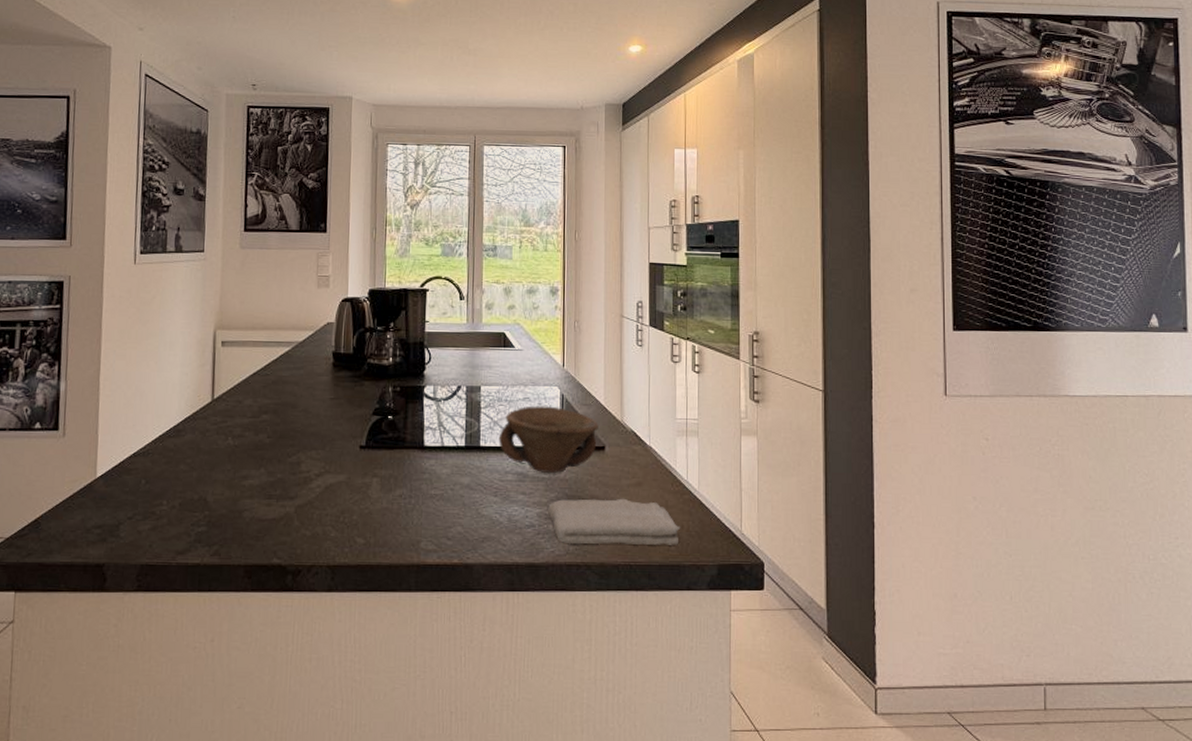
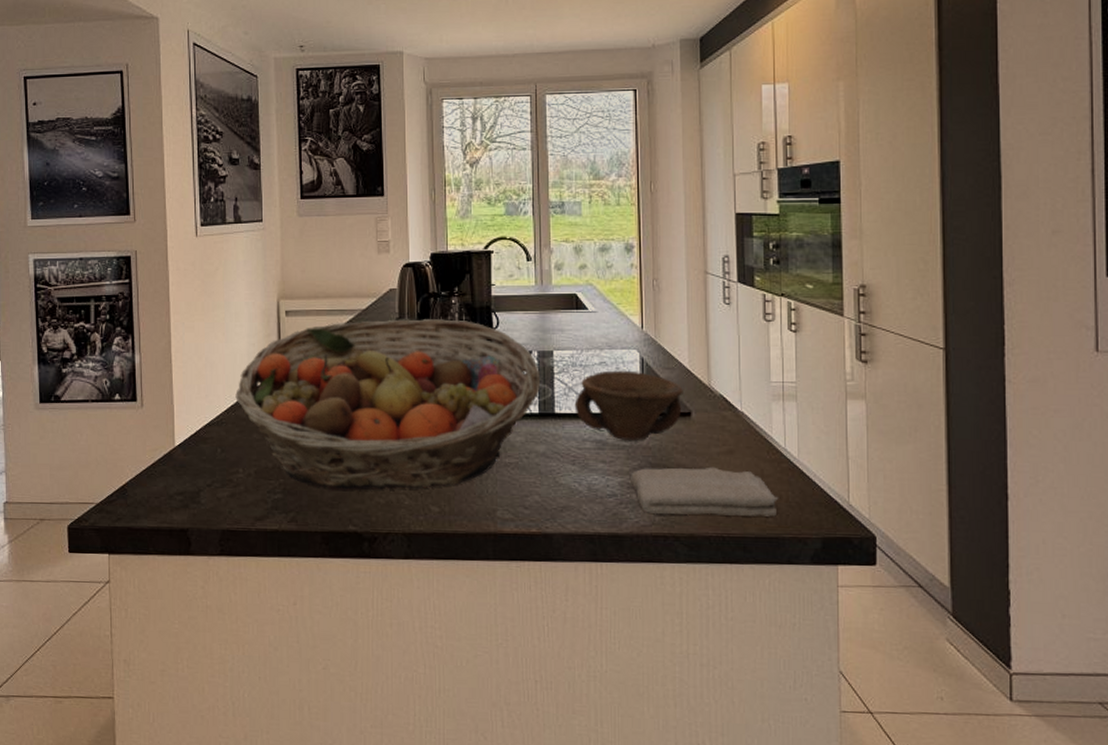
fruit basket: none [164,352,469,523] -> present [235,319,541,491]

